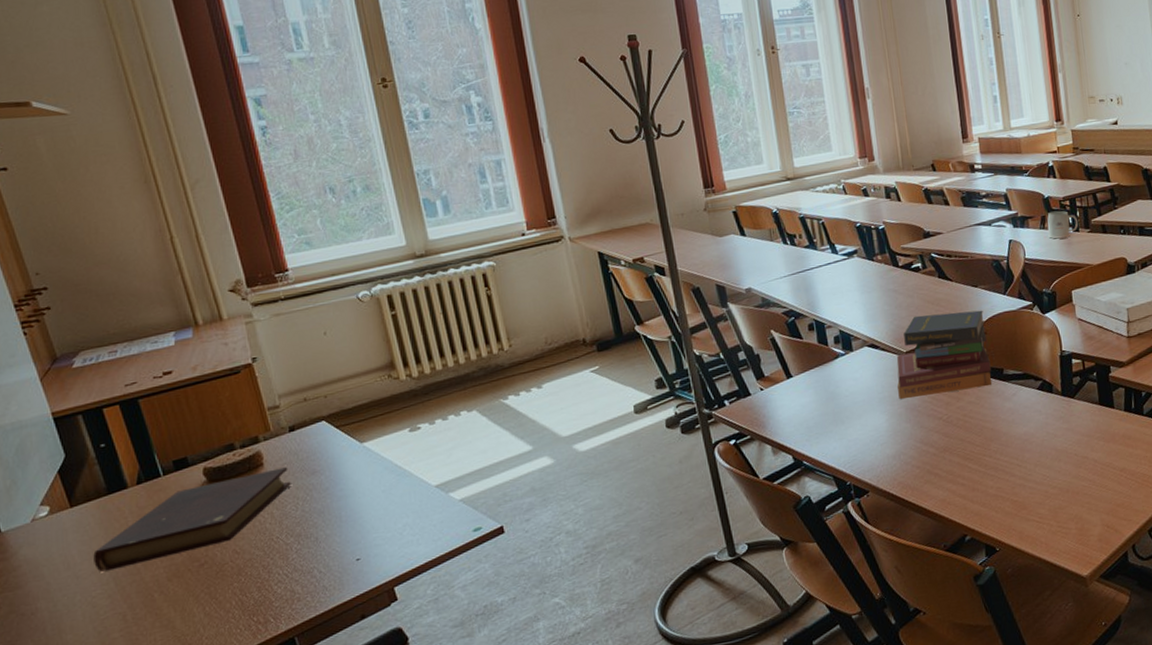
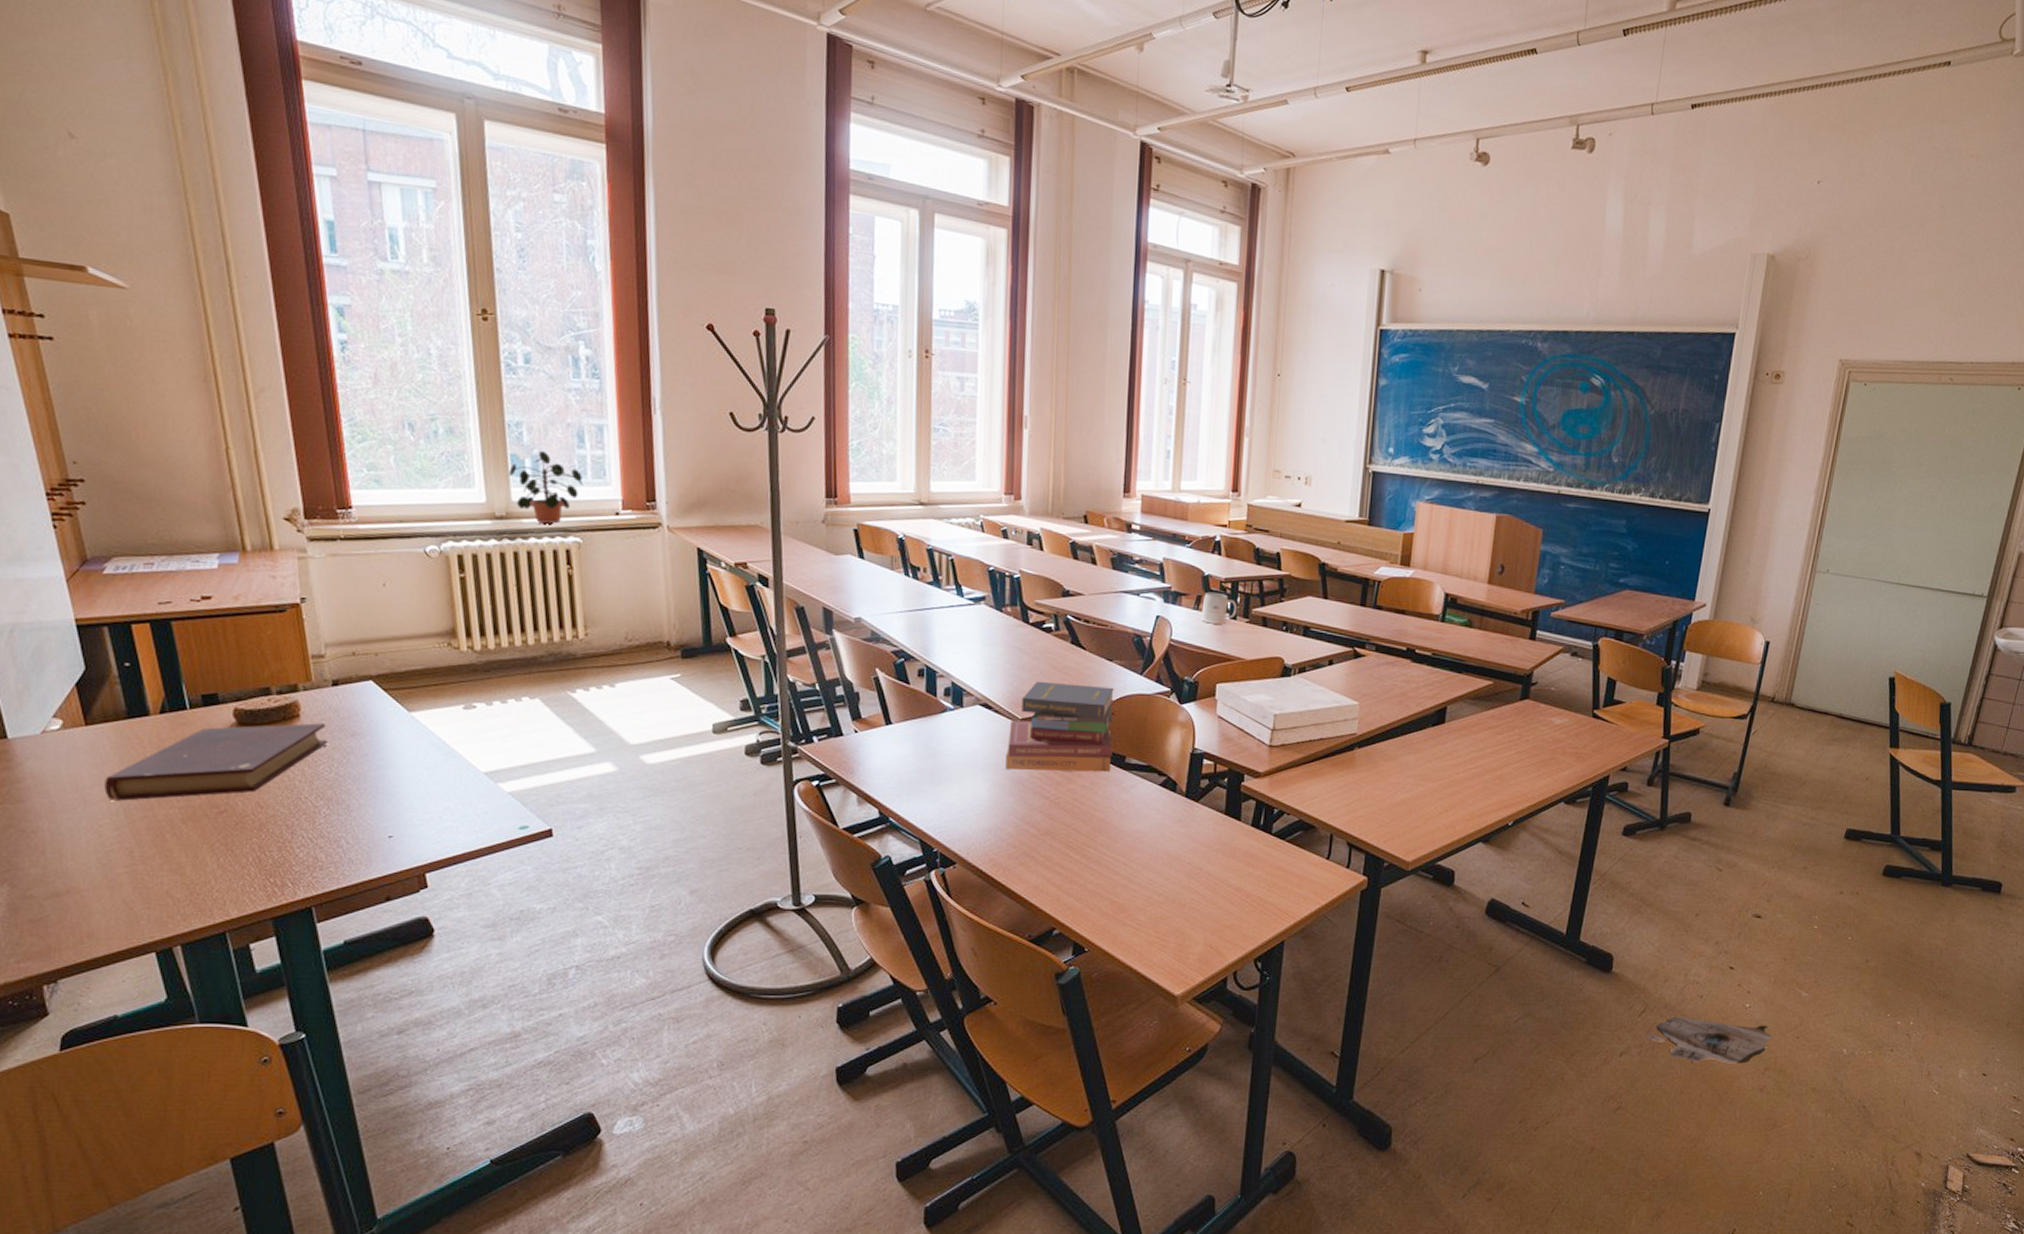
potted plant: none [423,191,490,255] -> present [509,451,584,524]

